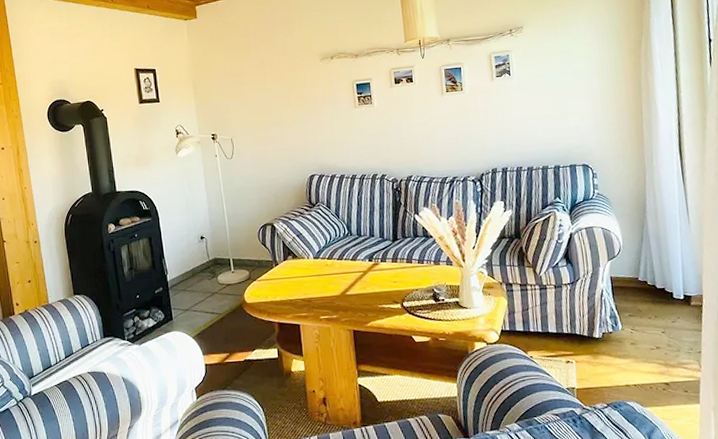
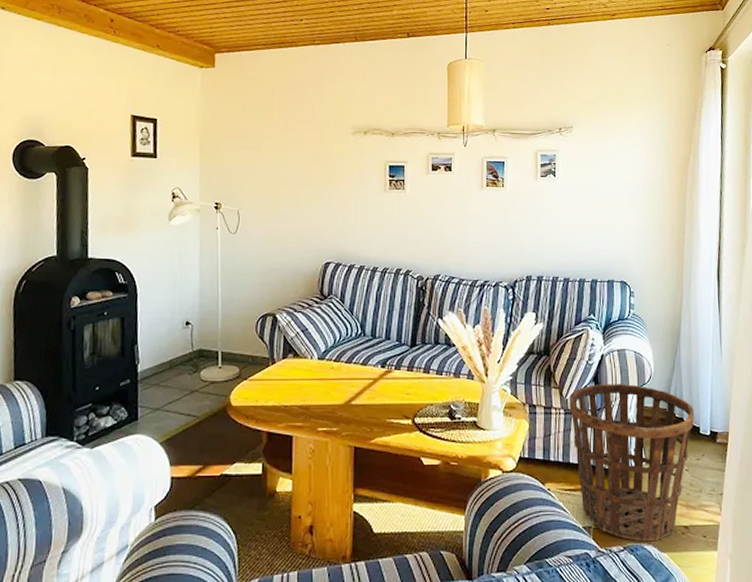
basket: none [542,257,667,399] -> present [569,383,694,542]

